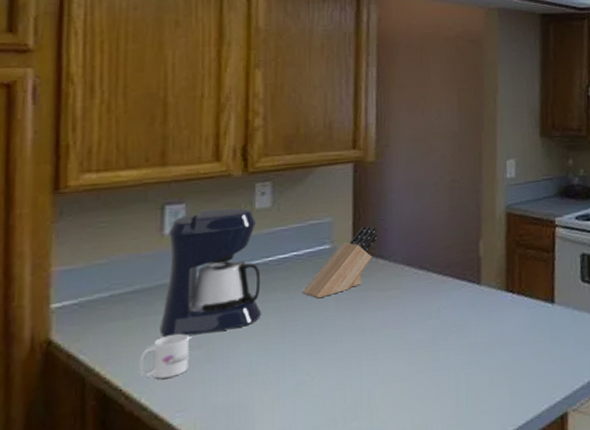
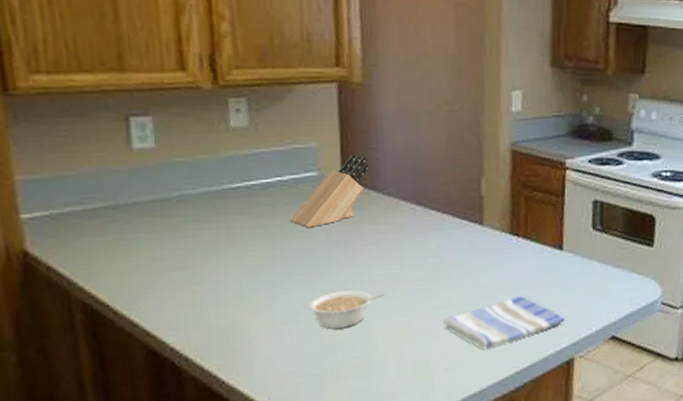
mug: present [139,334,190,379] -> none [123,254,176,297]
coffee maker: present [159,207,261,338] -> none [137,124,247,257]
legume: none [313,357,387,399] -> present [308,290,384,330]
dish towel: none [441,352,558,409] -> present [442,296,565,349]

